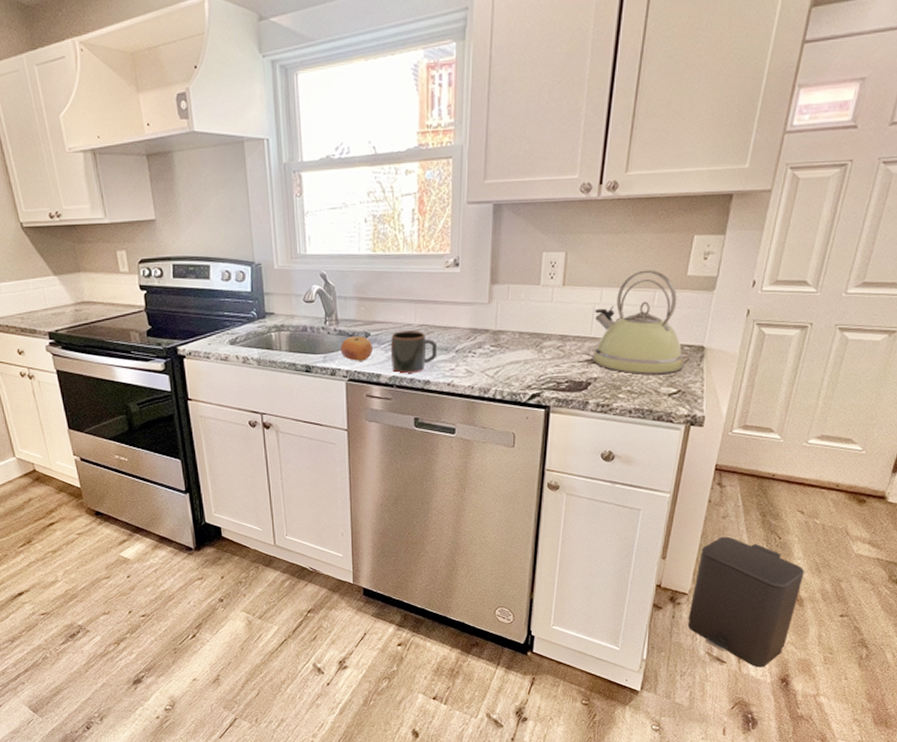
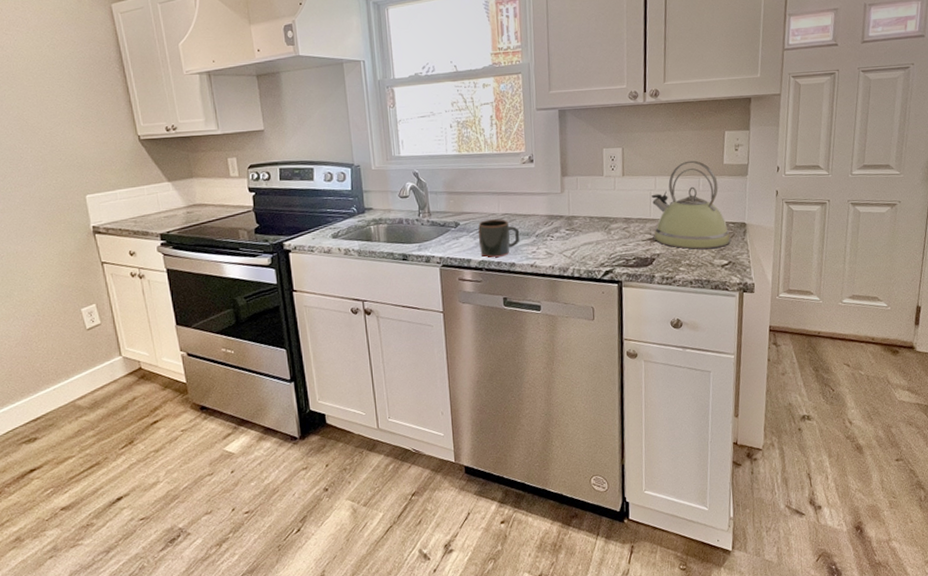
fruit: present [340,335,374,361] -> none [433,225,463,249]
pedal bin: present [688,536,805,668] -> none [765,391,860,517]

